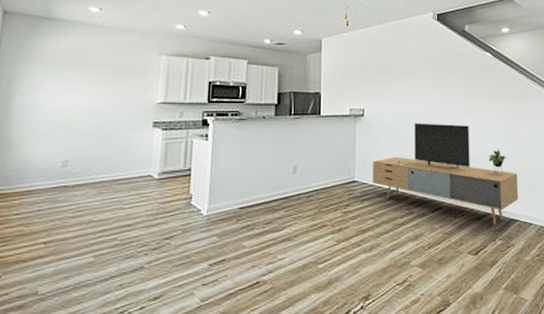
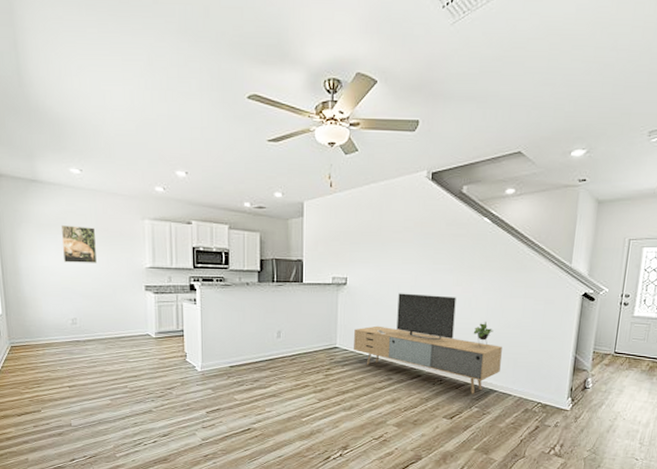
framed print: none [64,61,107,100] -> present [60,225,97,263]

